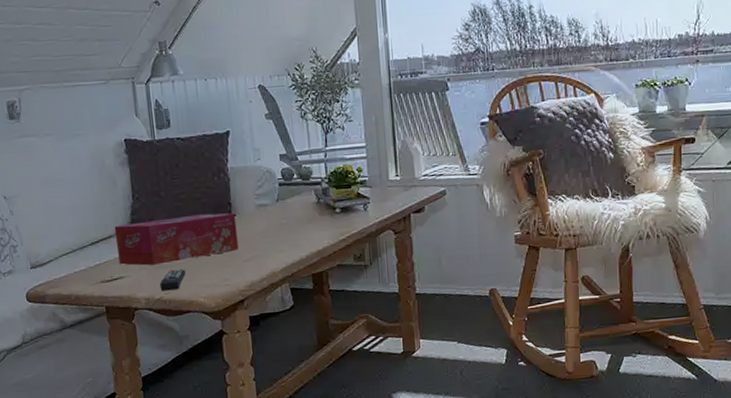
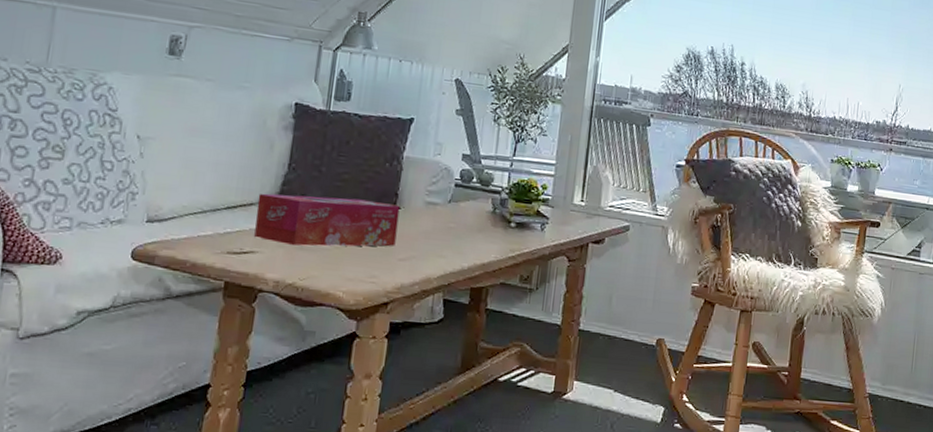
remote control: present [159,269,186,291] -> none [294,254,329,278]

